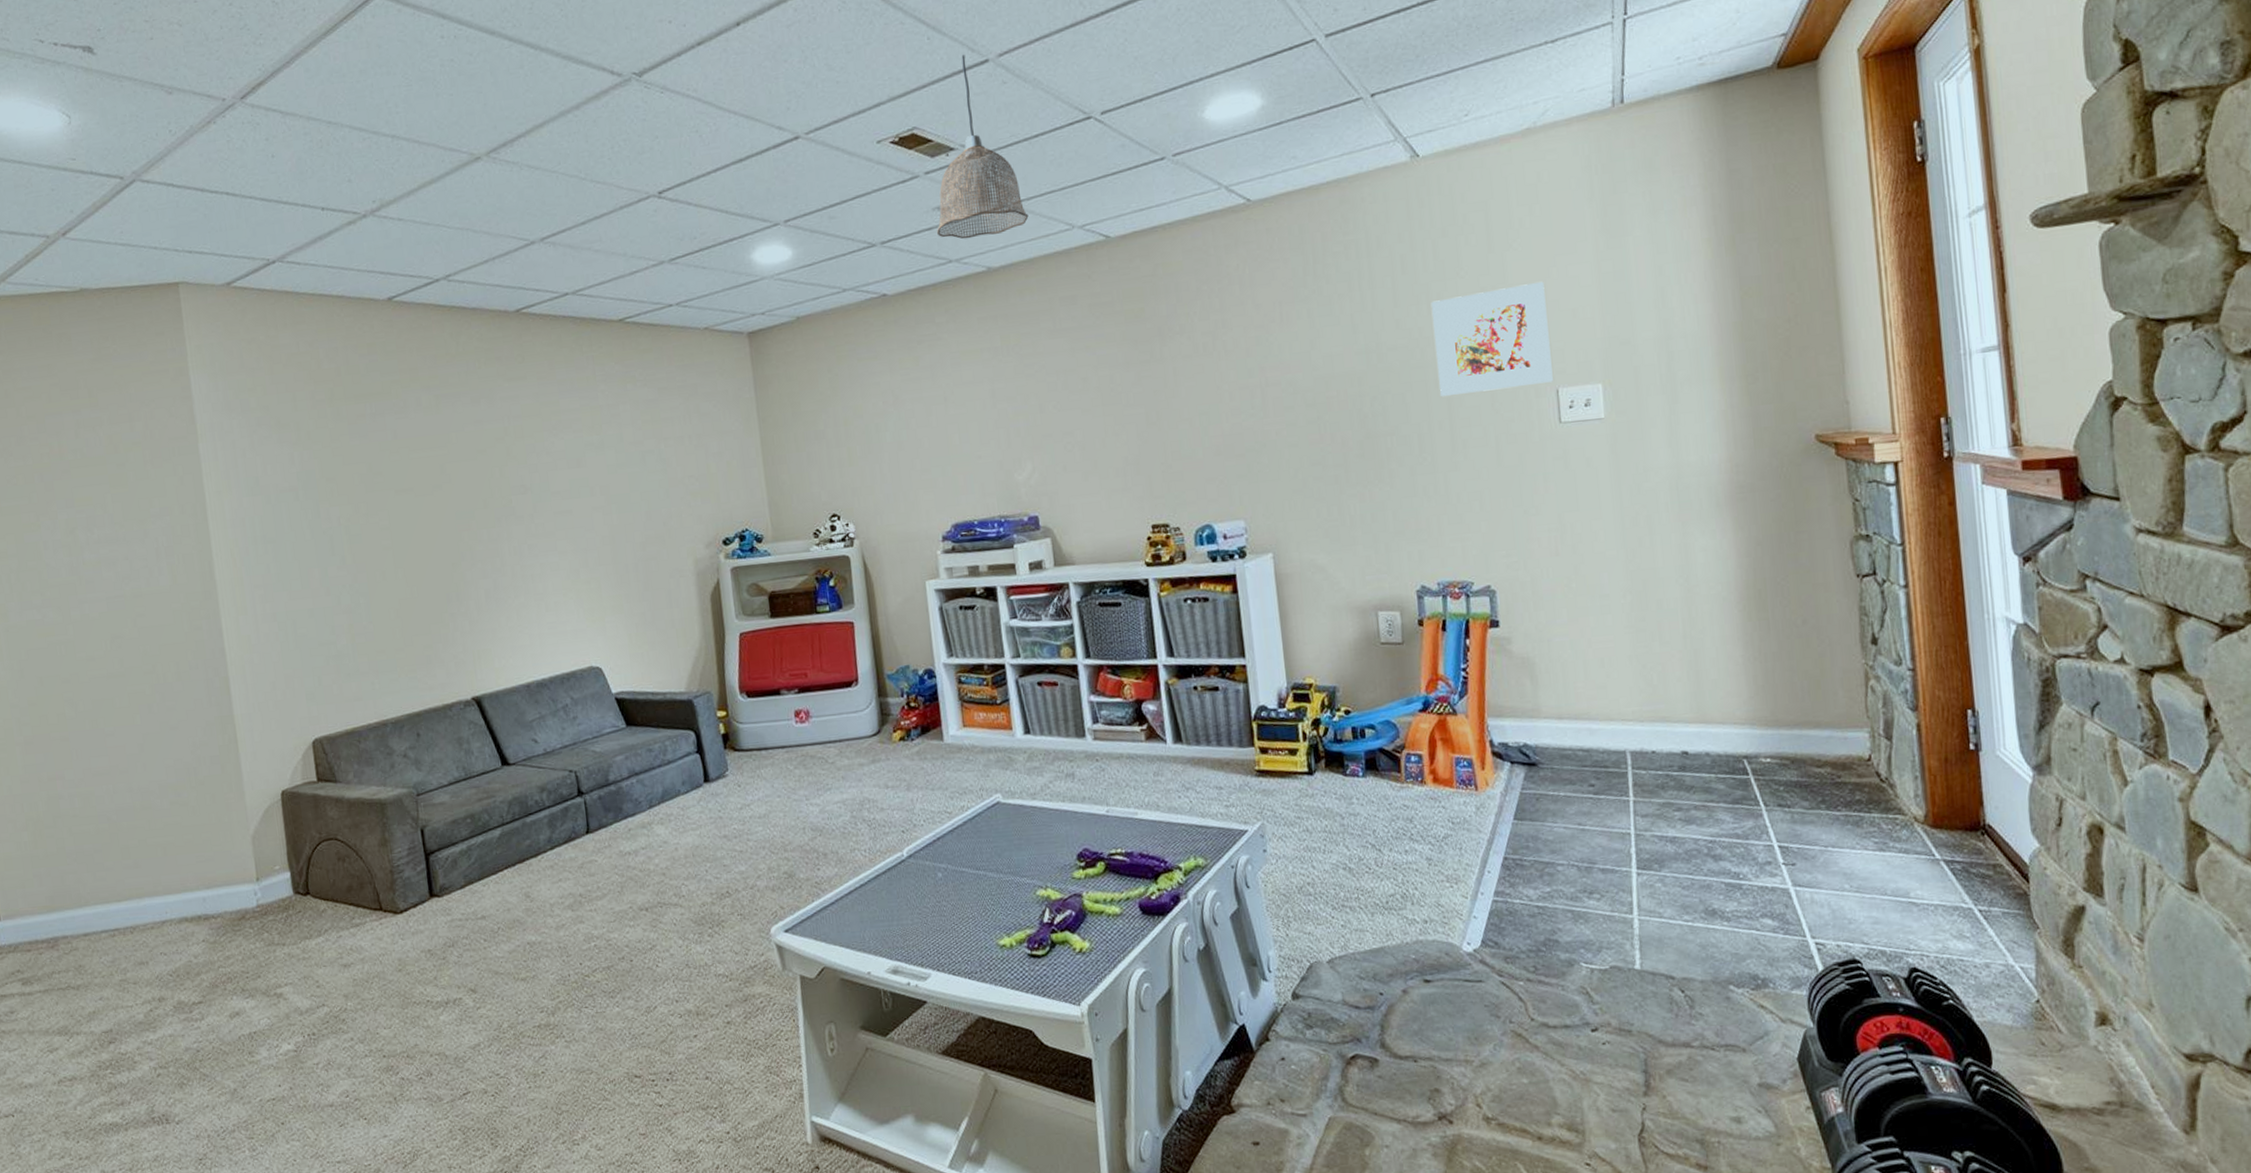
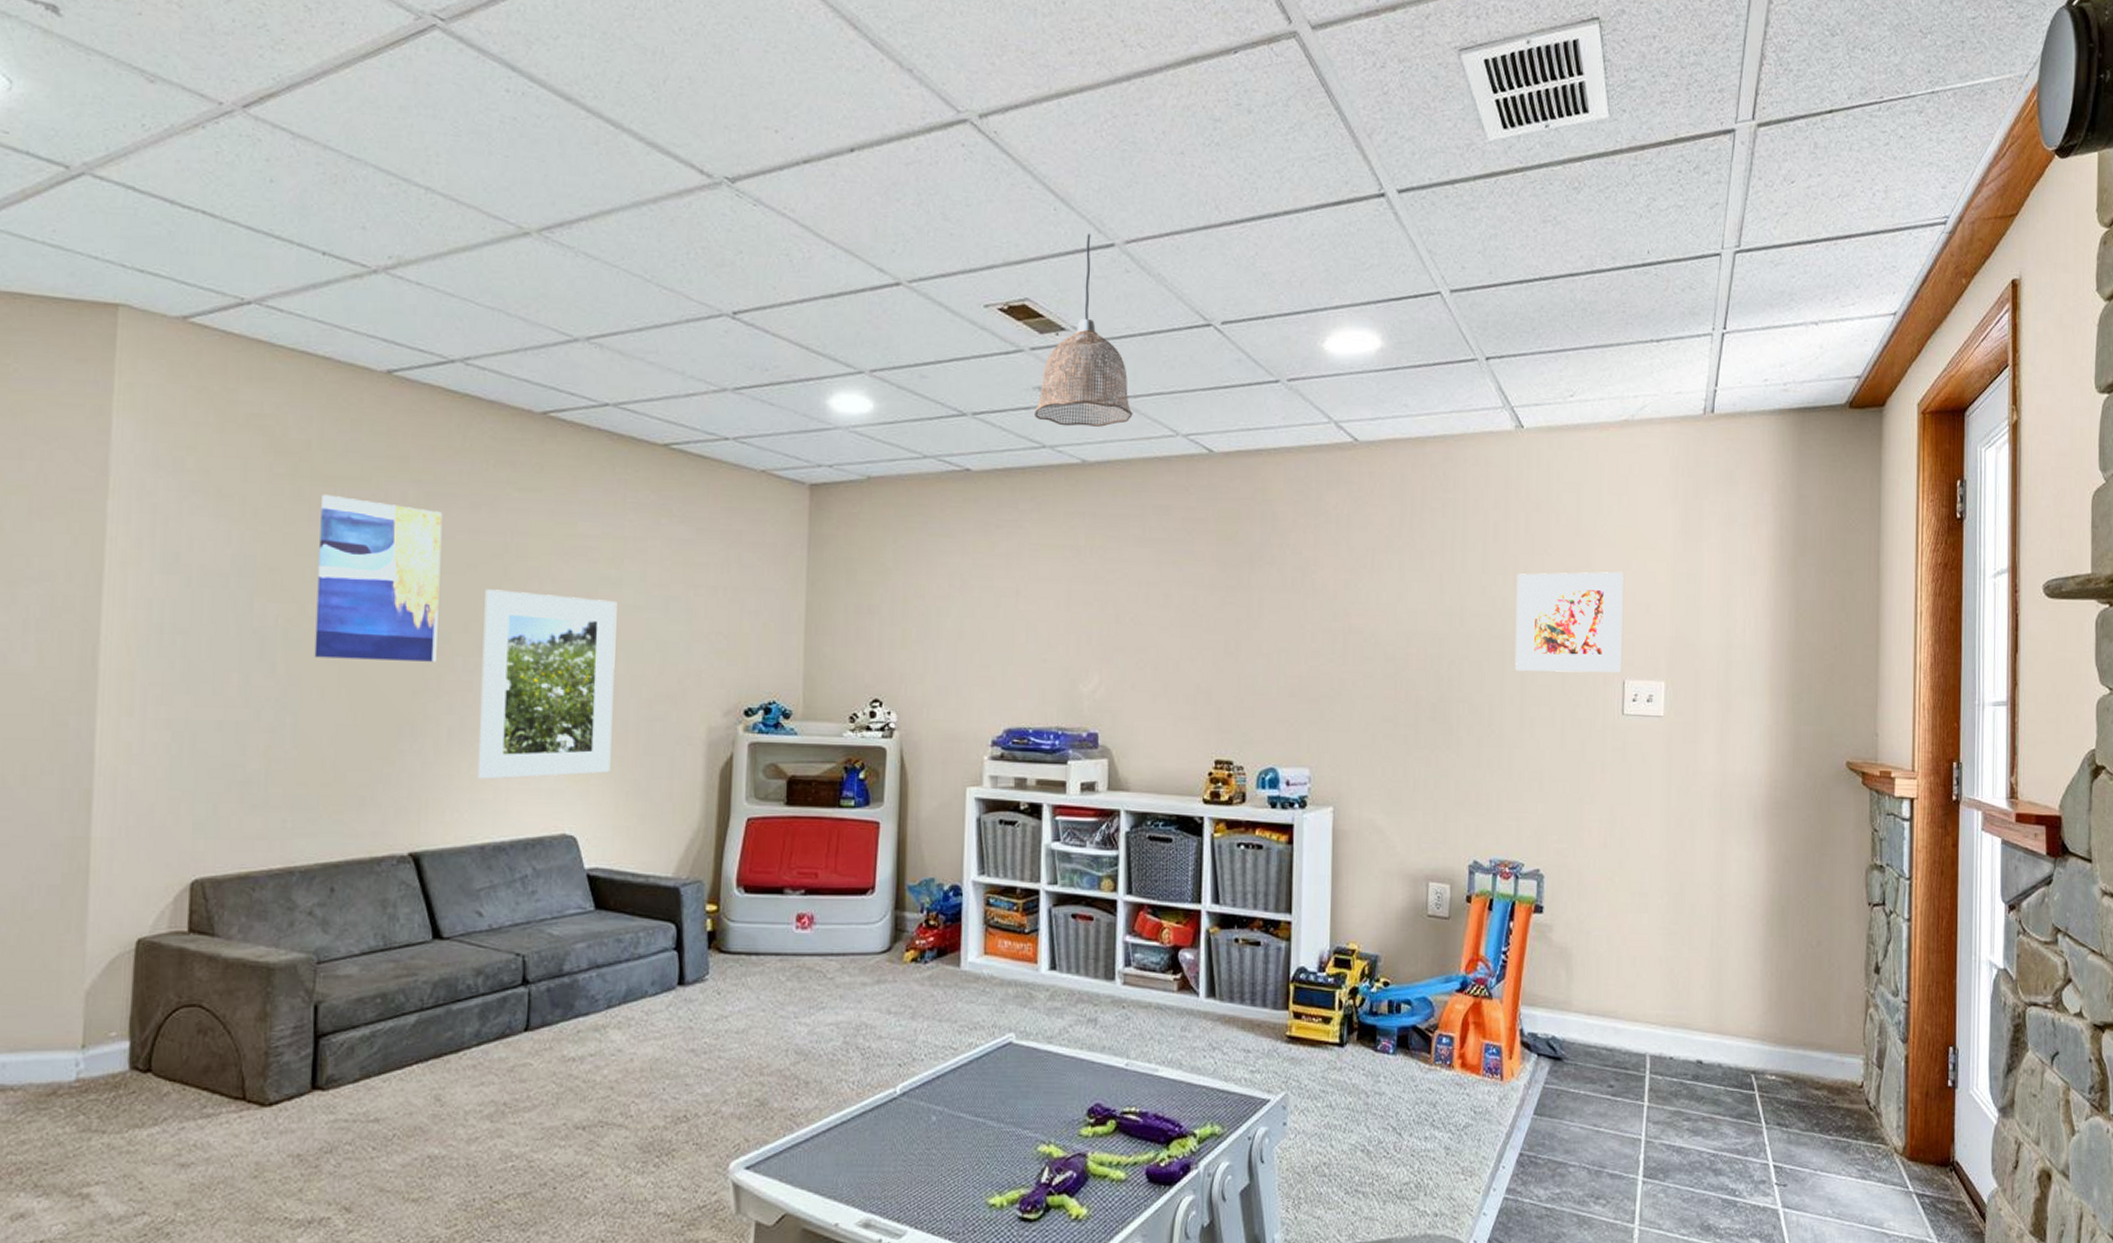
wall art: none [356,409,467,547] -> present [314,494,443,662]
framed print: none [495,462,620,629] -> present [478,589,617,779]

